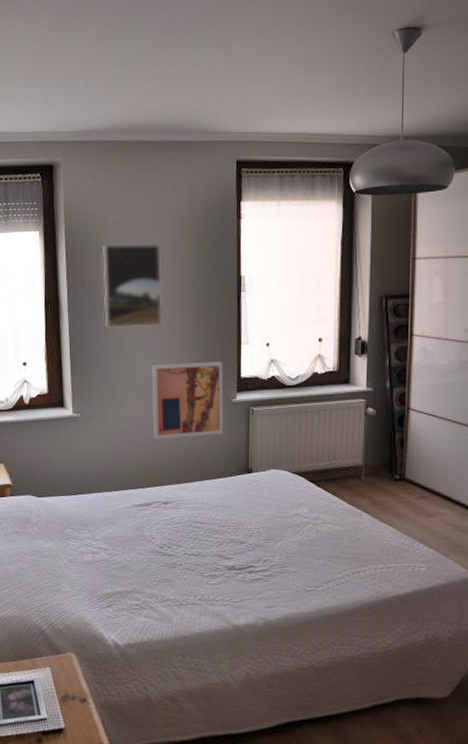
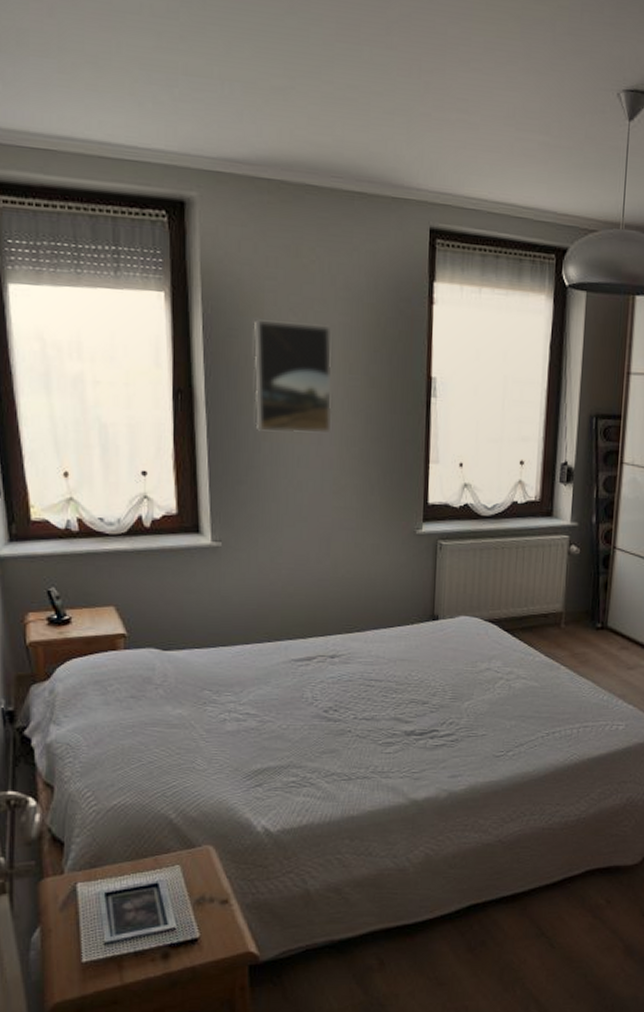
wall art: present [152,362,224,439] -> none [317,482,407,578]

